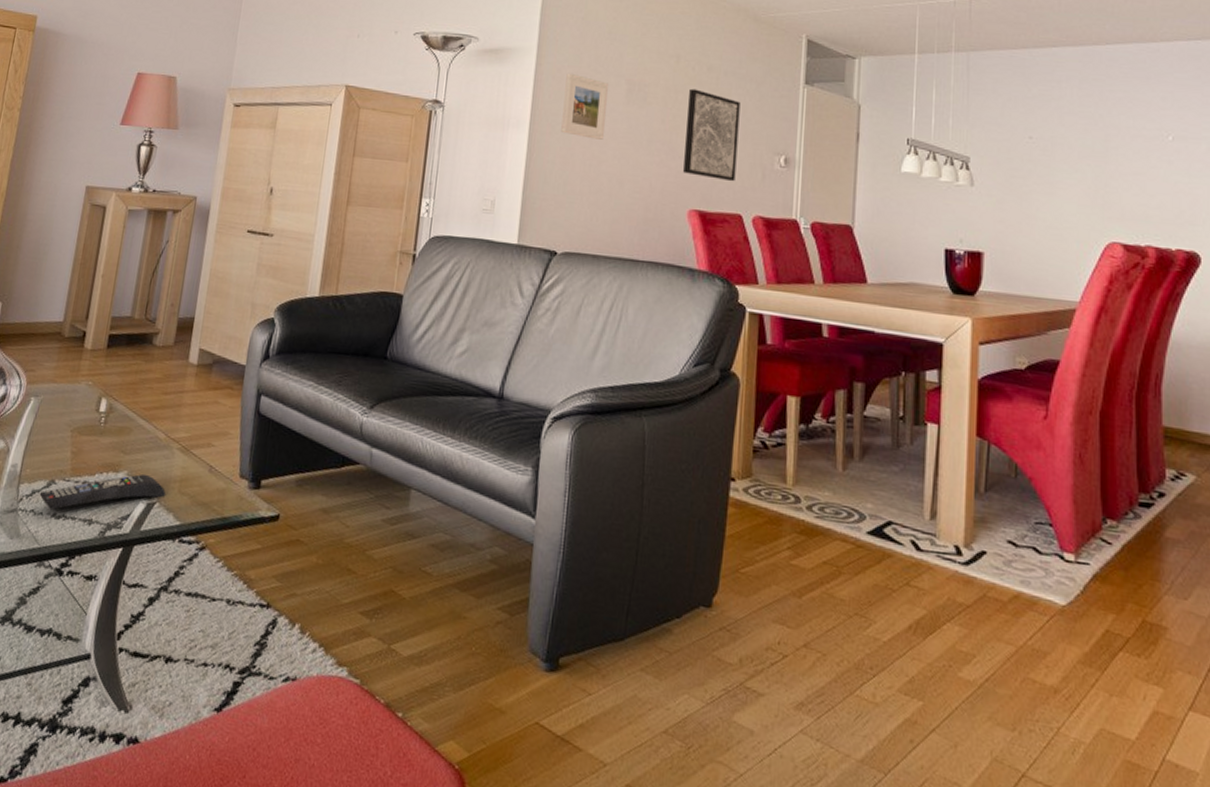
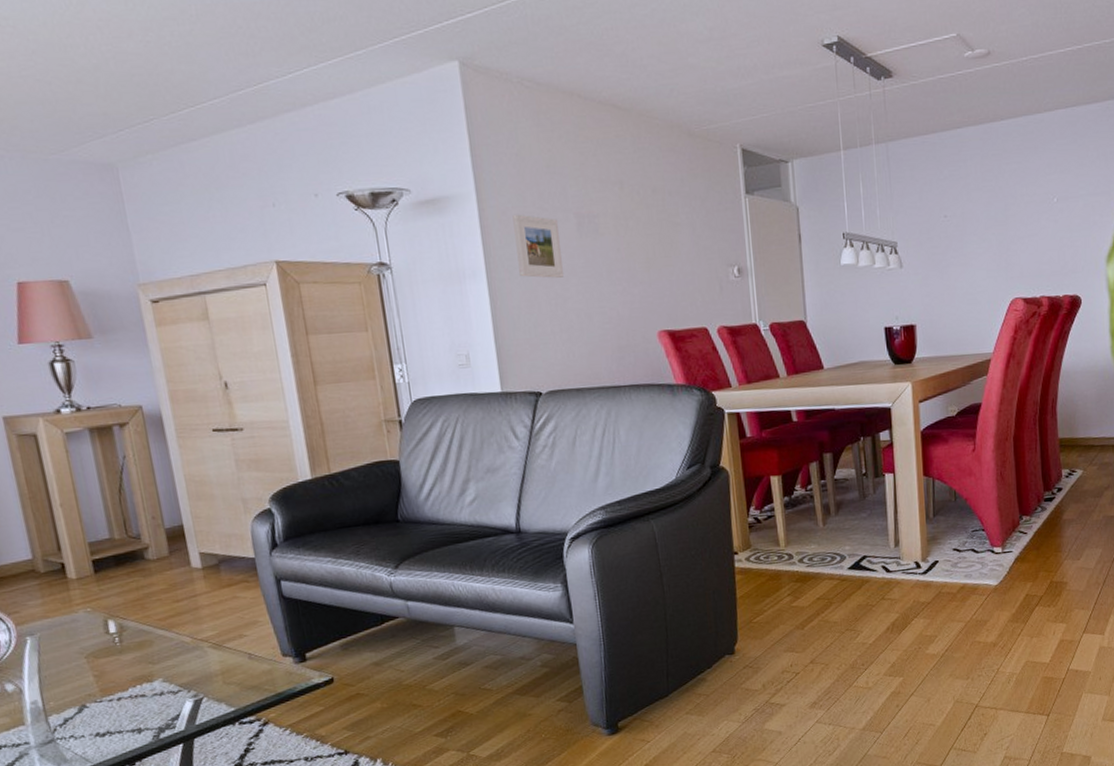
remote control: present [39,473,166,510] -> none [73,676,212,730]
wall art: present [683,88,741,182] -> none [638,213,696,299]

